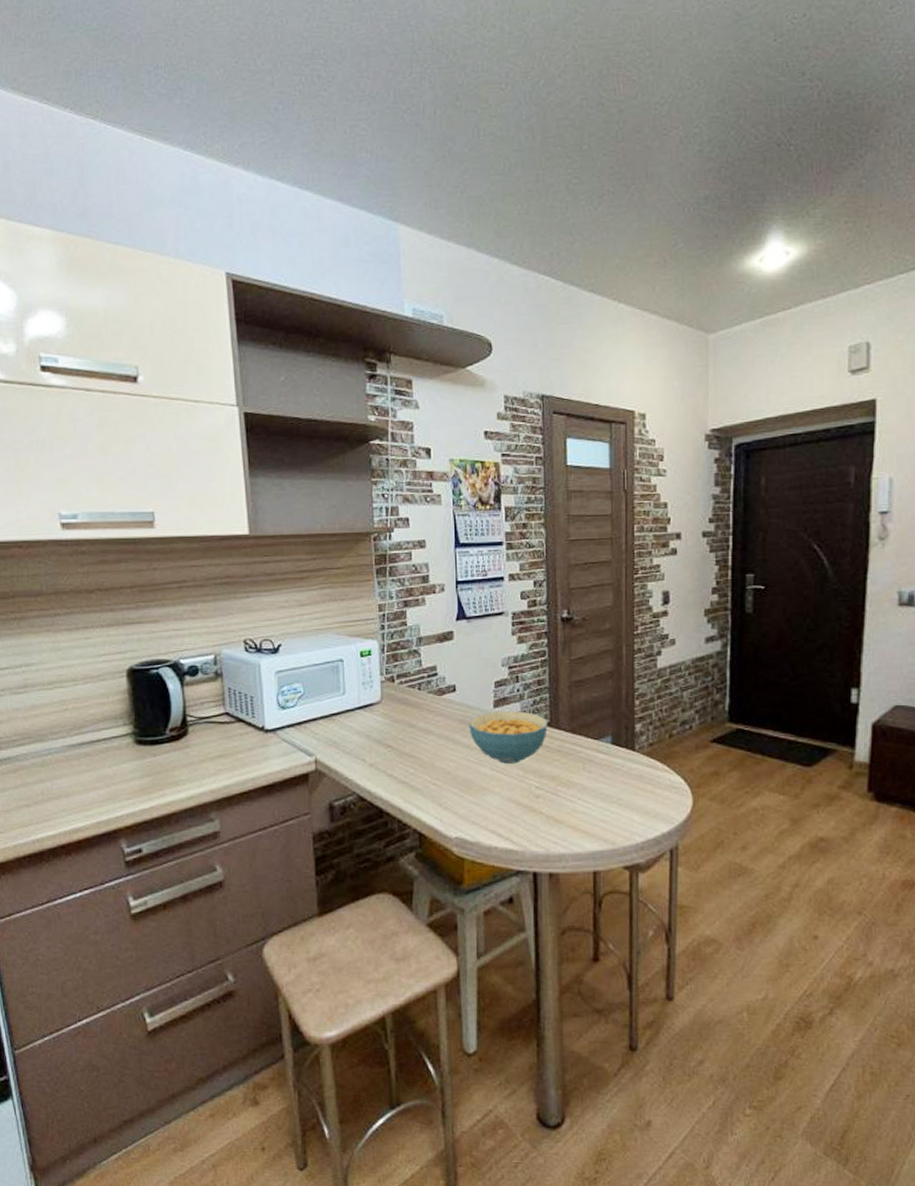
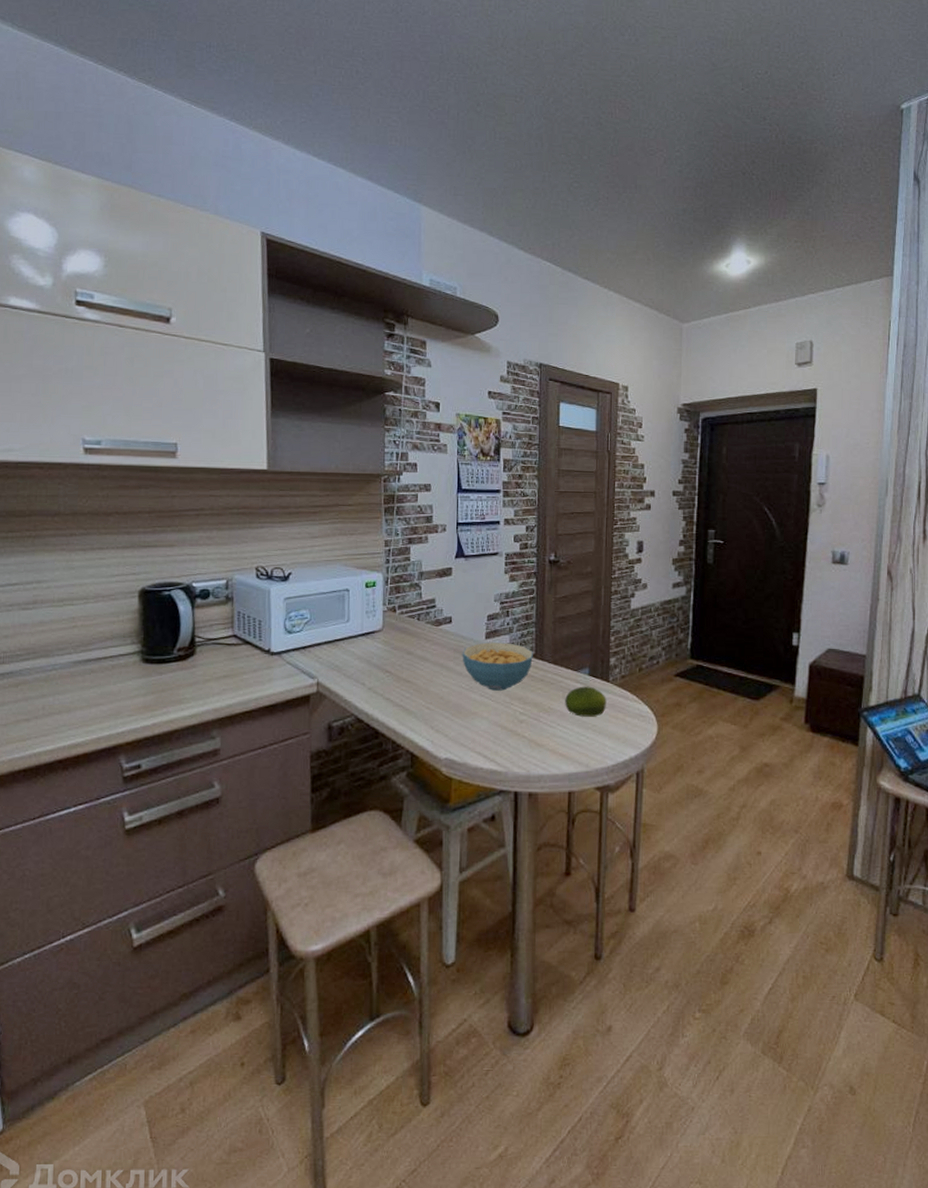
fruit: none [586,756,633,790] -> present [565,686,606,717]

